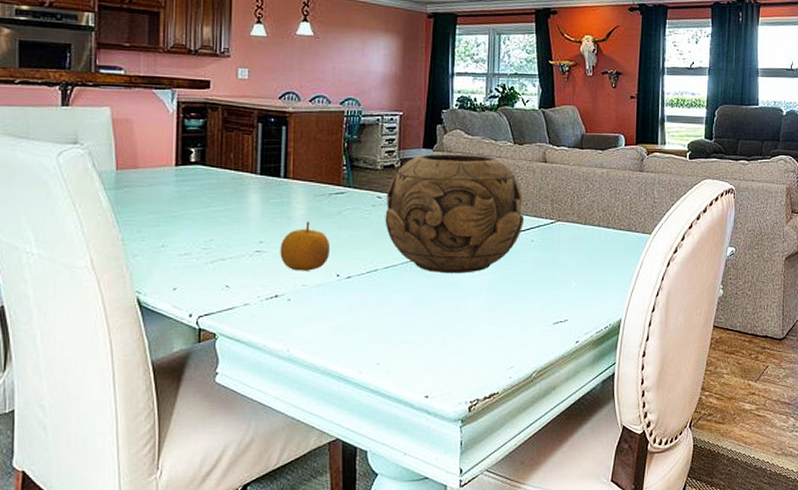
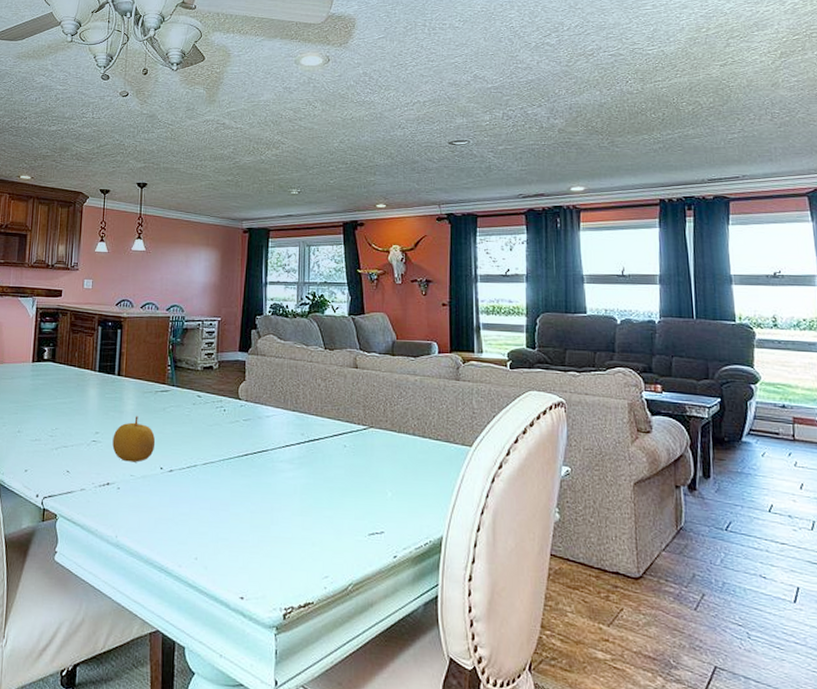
decorative bowl: present [385,154,525,274] -> none [204,357,337,475]

